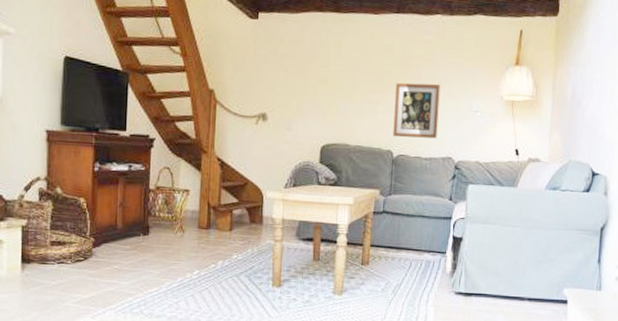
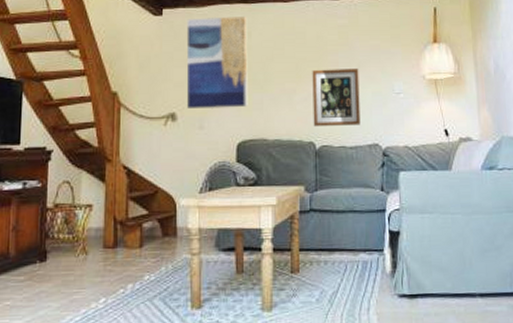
wall art: none [277,24,338,113] -> present [186,15,248,109]

